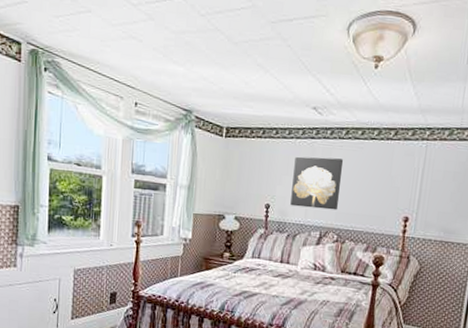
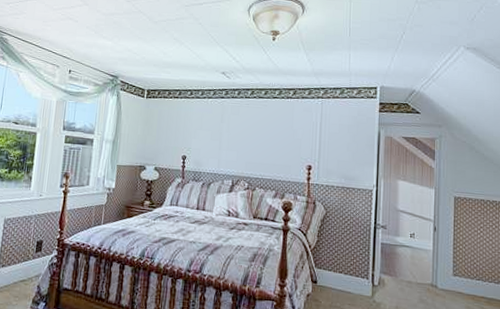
wall art: present [290,156,343,210] -> none [204,113,250,160]

